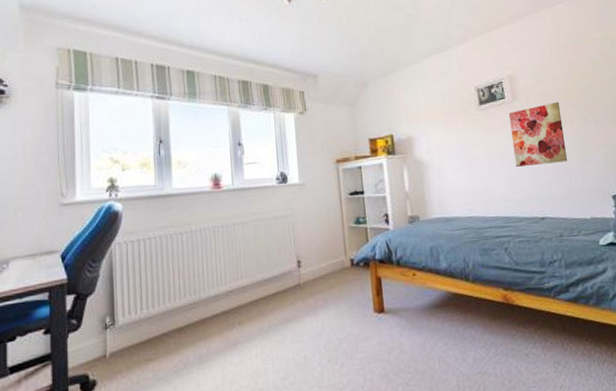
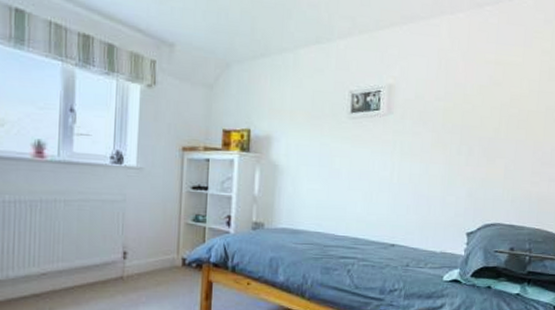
wall art: present [508,102,568,167] -> none [376,123,436,190]

